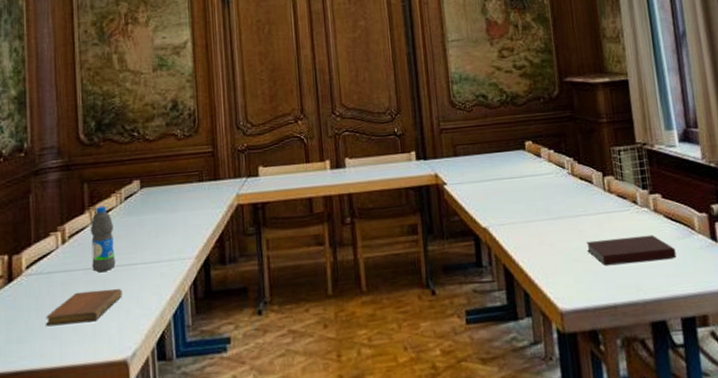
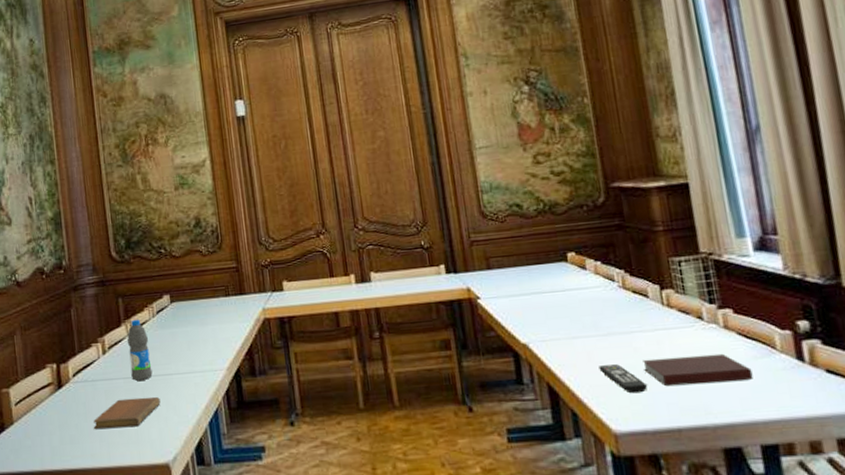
remote control: none [549,246,590,274] -> present [599,364,648,394]

